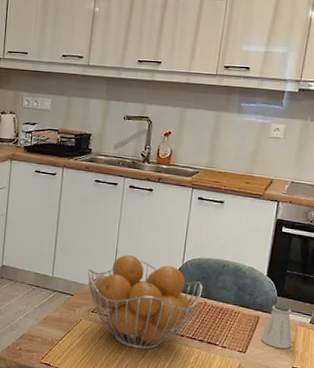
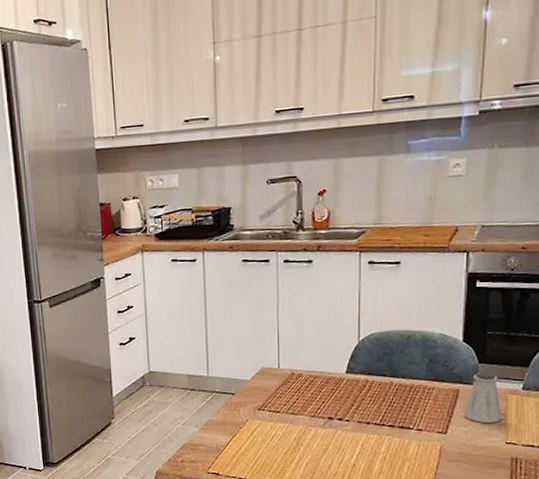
fruit basket: present [87,255,203,350] -> none [247,340,386,444]

